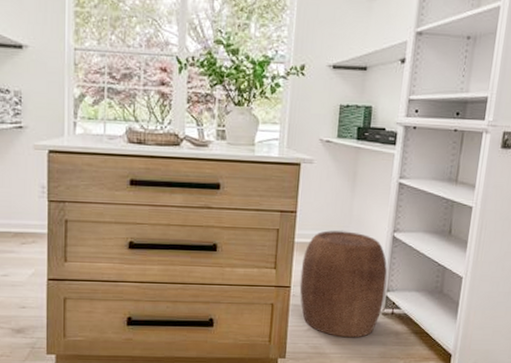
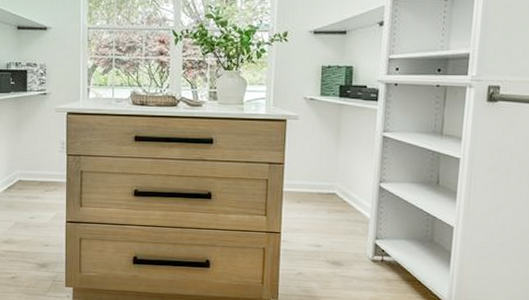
stool: present [299,230,388,338] -> none [289,181,376,283]

